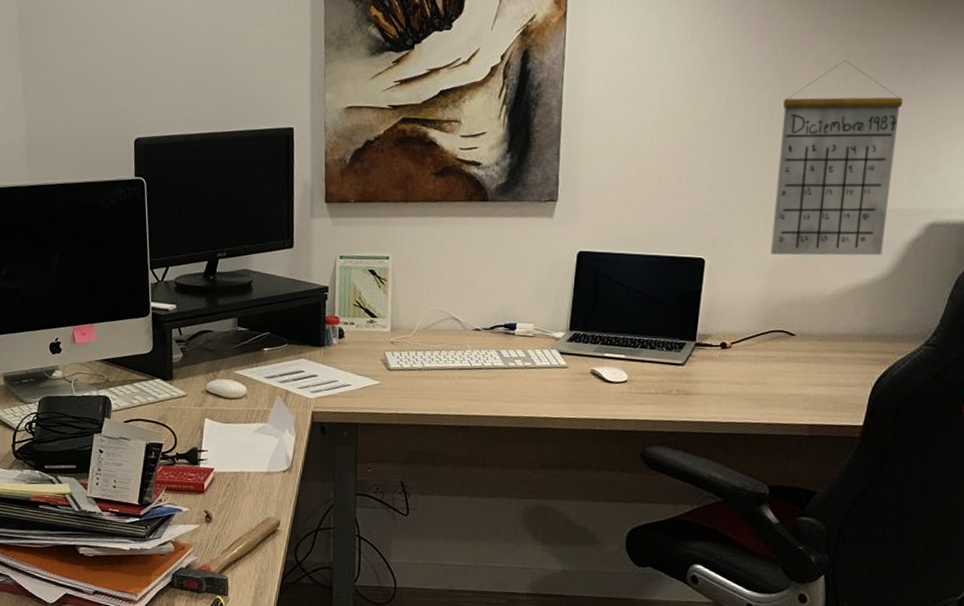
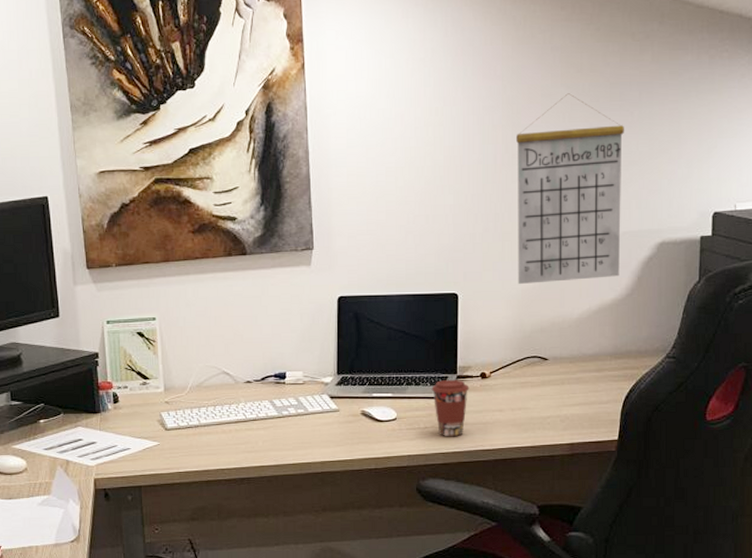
coffee cup: none [666,346,708,405] -> present [431,380,469,436]

